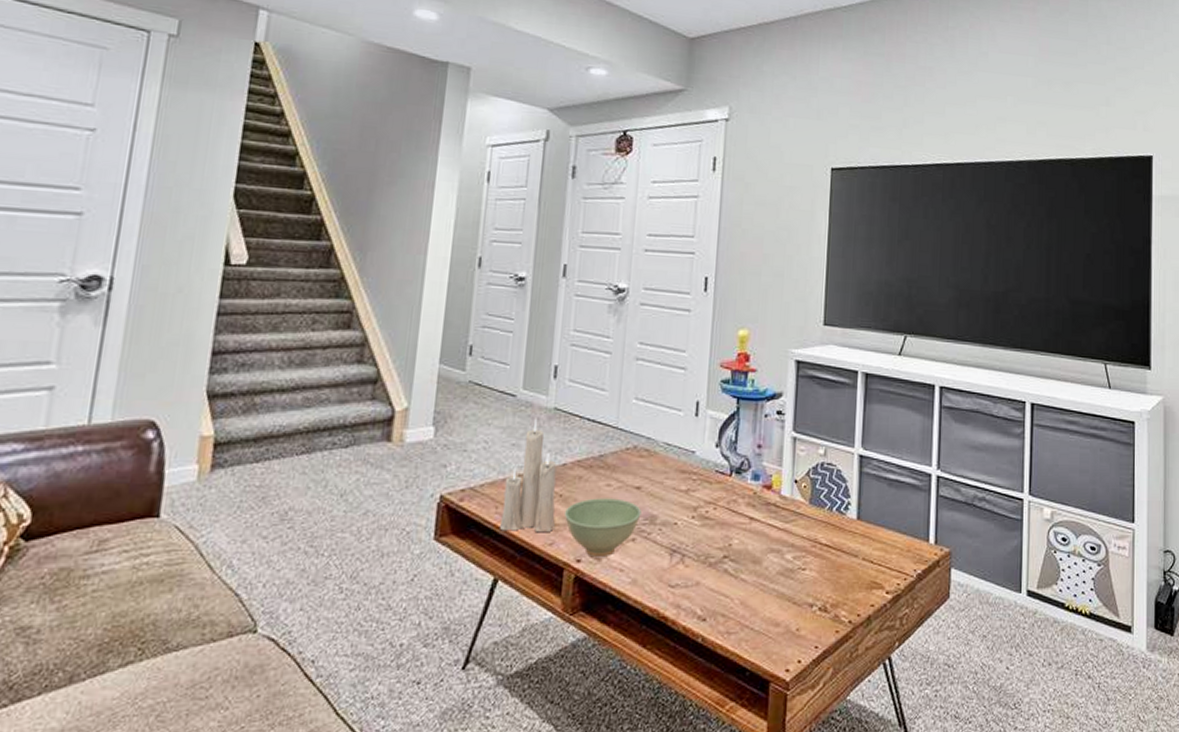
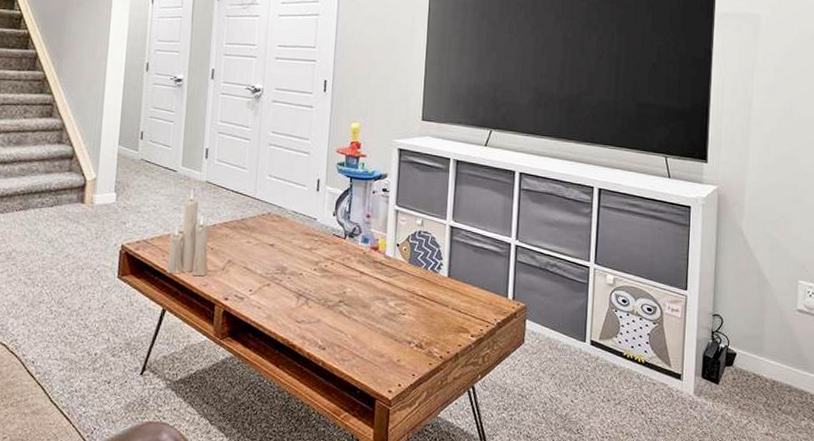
bowl: present [564,498,641,558] -> none [214,252,274,298]

